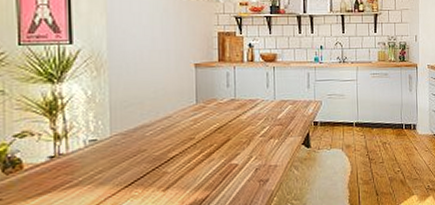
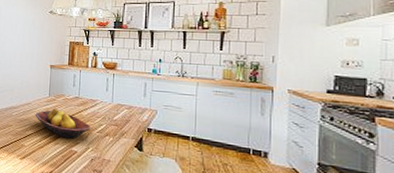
fruit bowl: none [179,117,252,152] -> present [35,108,91,139]

